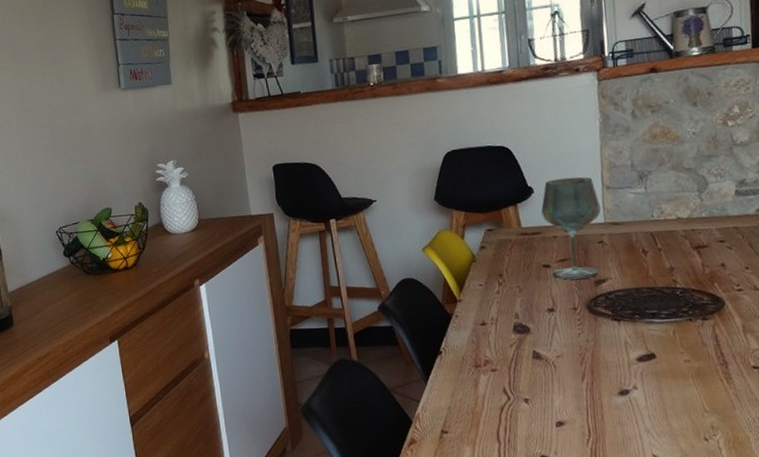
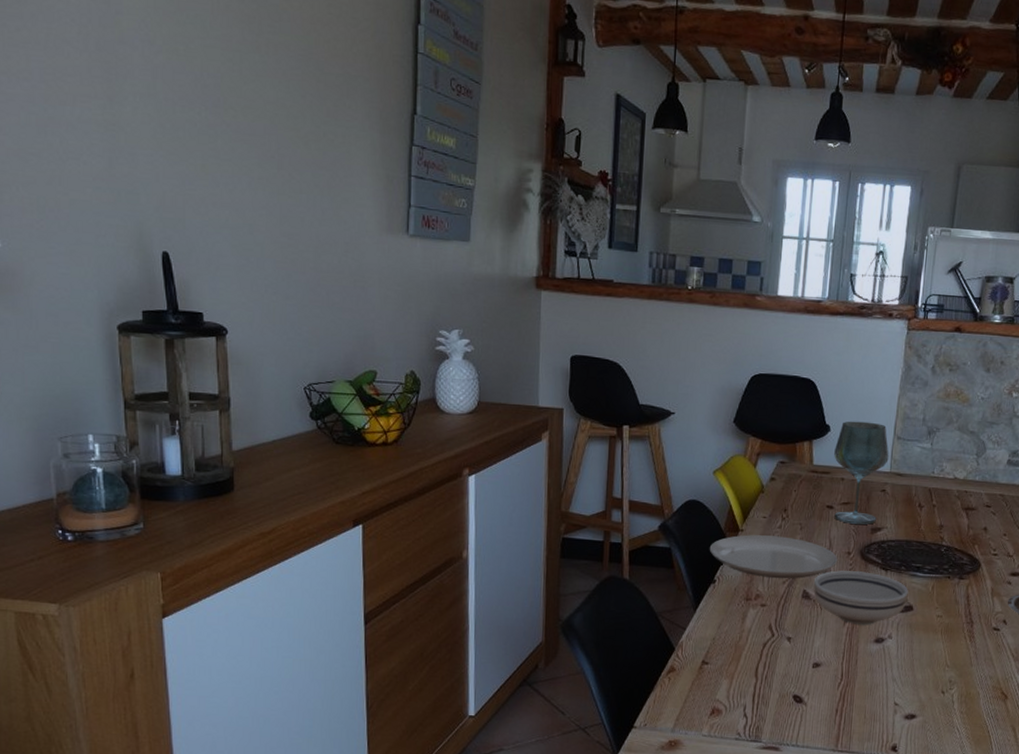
plate: none [430,301,565,343] -> present [709,535,838,579]
bowl: none [542,325,648,379] -> present [813,570,909,625]

